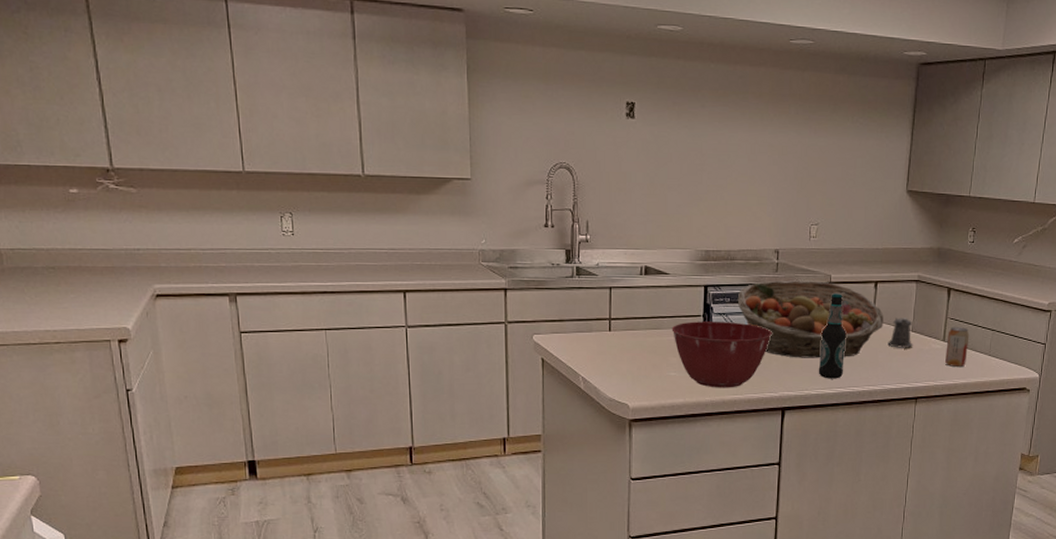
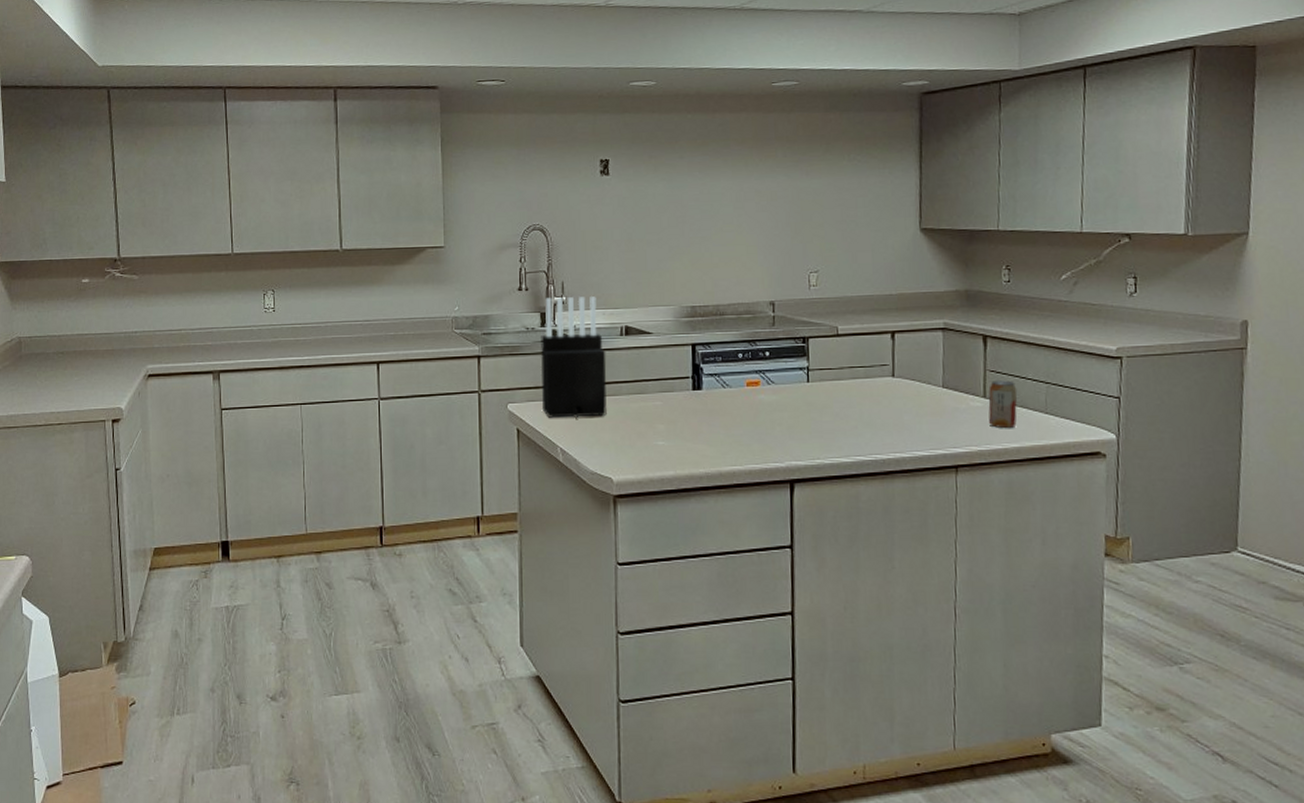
knife block: none [564,235,627,349] -> present [540,295,607,418]
mixing bowl: present [671,321,772,388] -> none [657,383,773,458]
fruit basket: present [737,280,884,358] -> none [730,334,907,422]
bottle: present [818,293,846,379] -> none [830,347,863,446]
pepper shaker: present [888,318,913,348] -> none [913,372,946,408]

